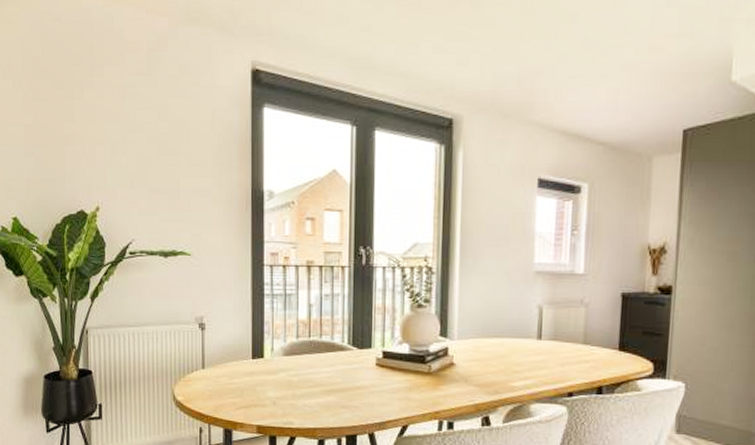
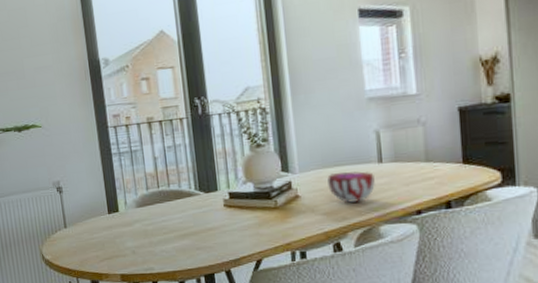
decorative bowl: none [485,345,532,377] -> present [327,171,375,203]

